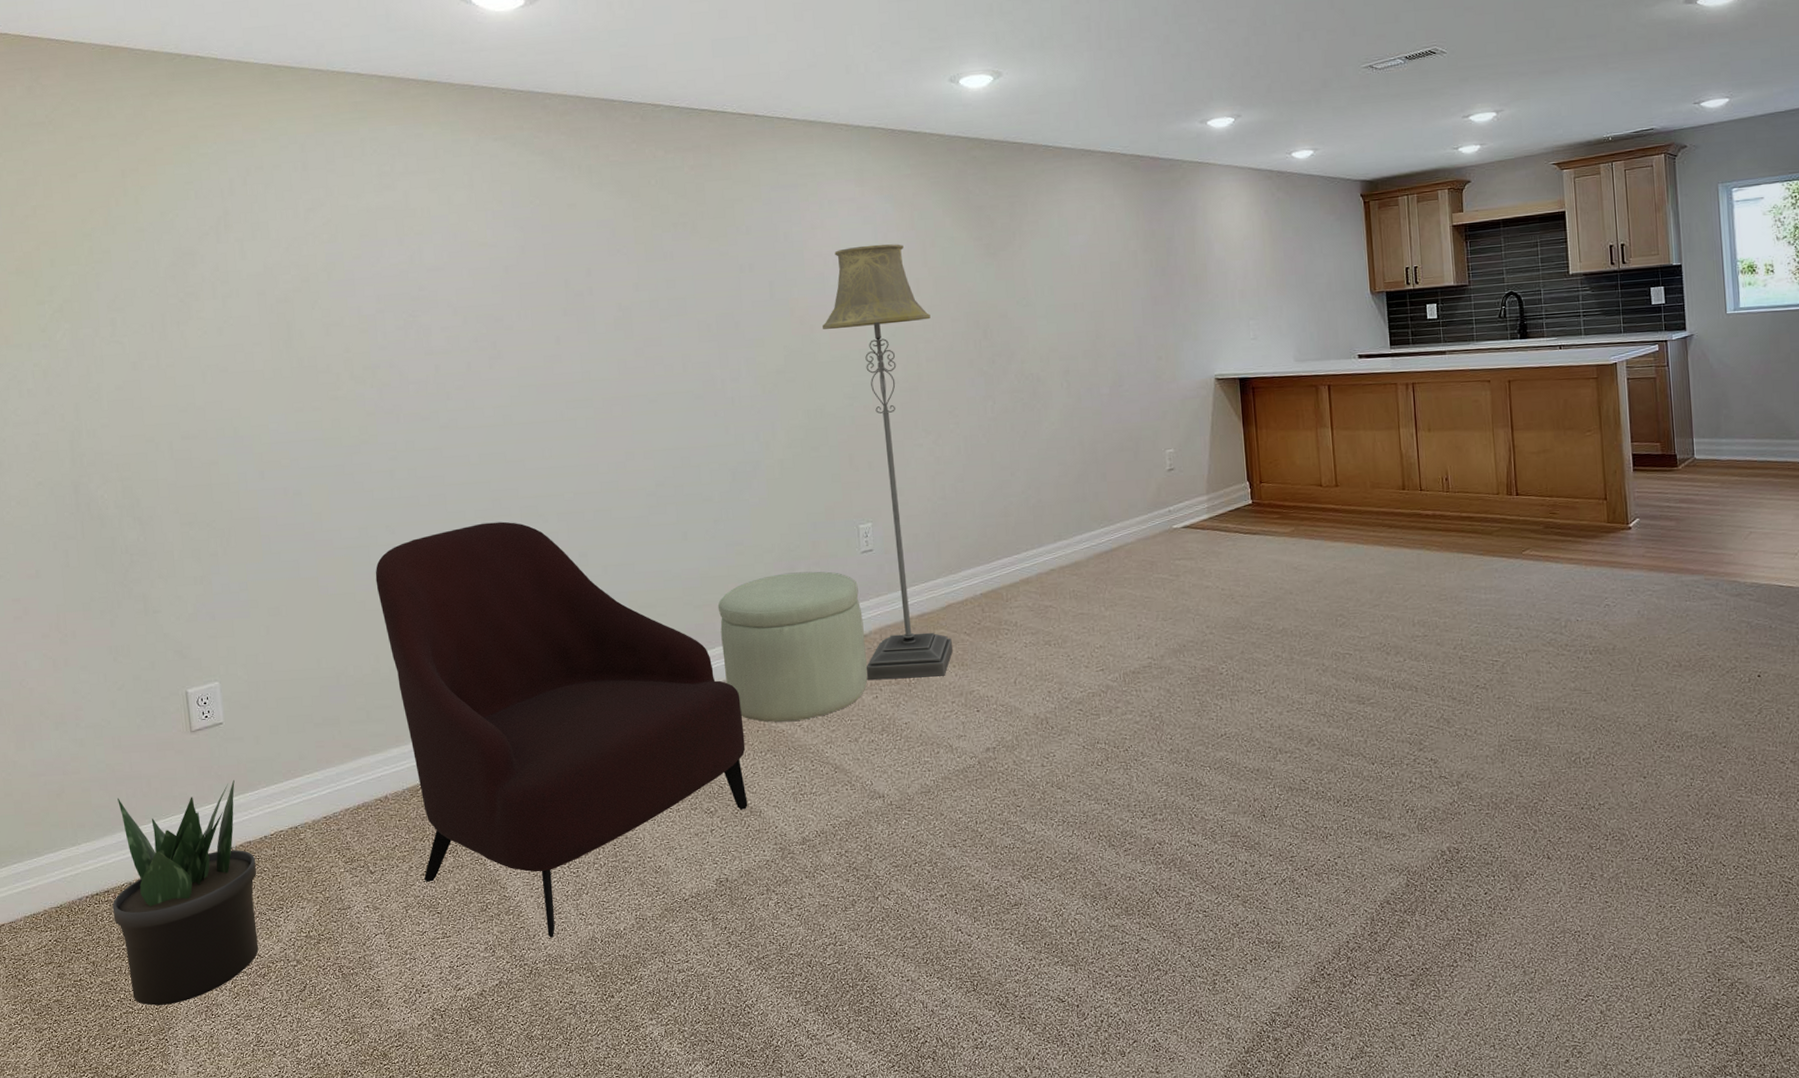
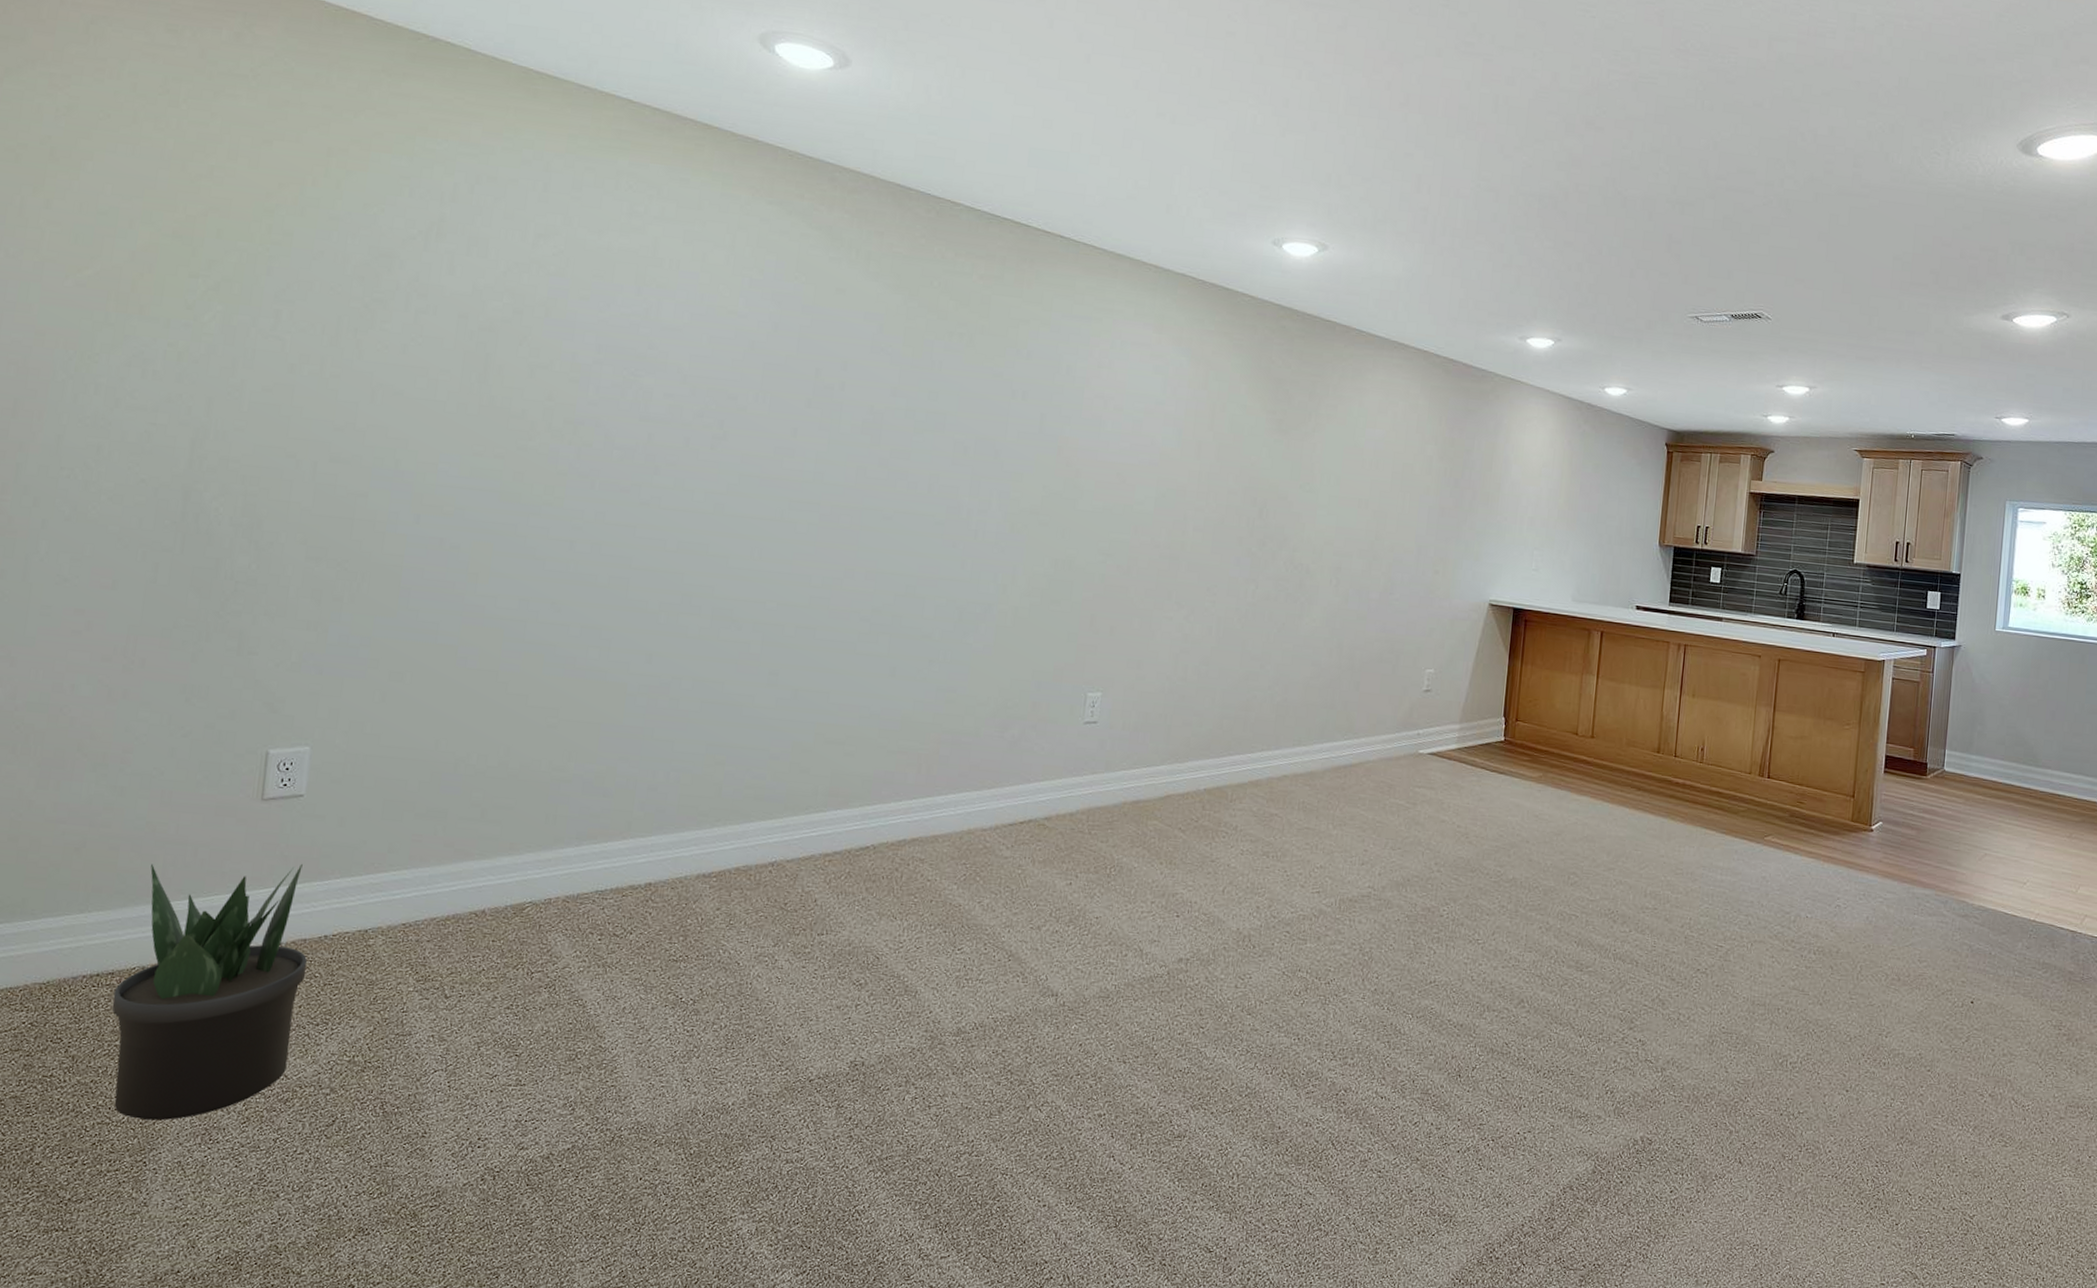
armchair: present [375,521,748,938] -> none [508,618,919,1103]
ottoman: present [717,571,868,722] -> none [906,731,1074,897]
floor lamp: present [822,244,953,680] -> none [1064,394,1207,872]

